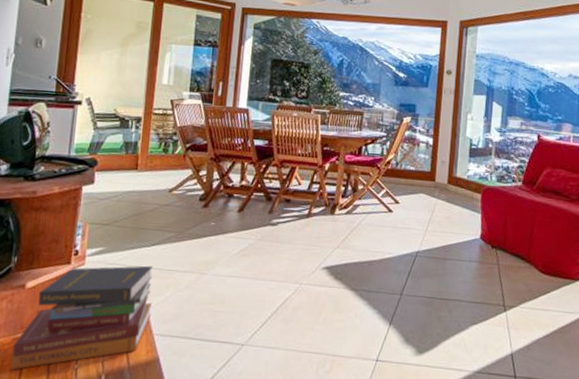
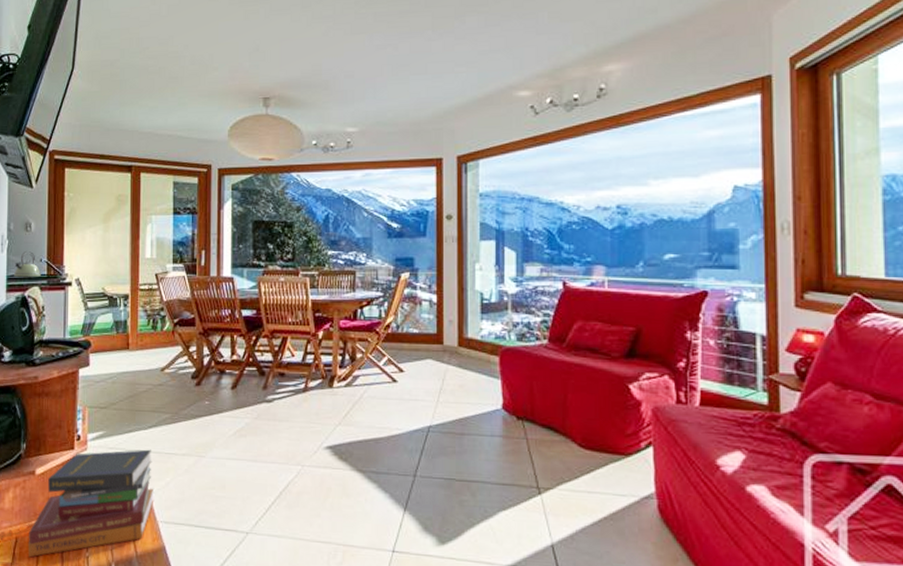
kettle: none [17,66,50,94] -> present [13,250,42,277]

